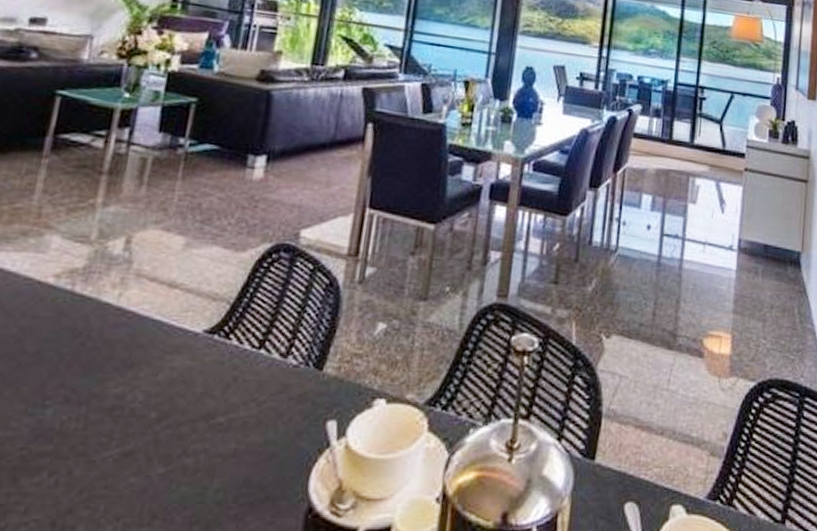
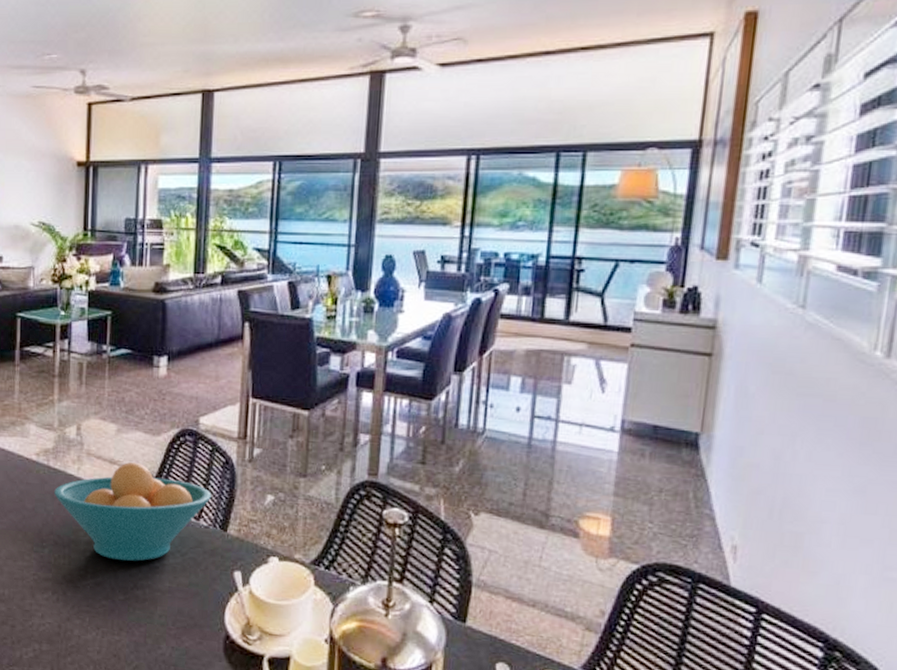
fruit bowl: none [75,285,307,417] -> present [54,462,211,561]

